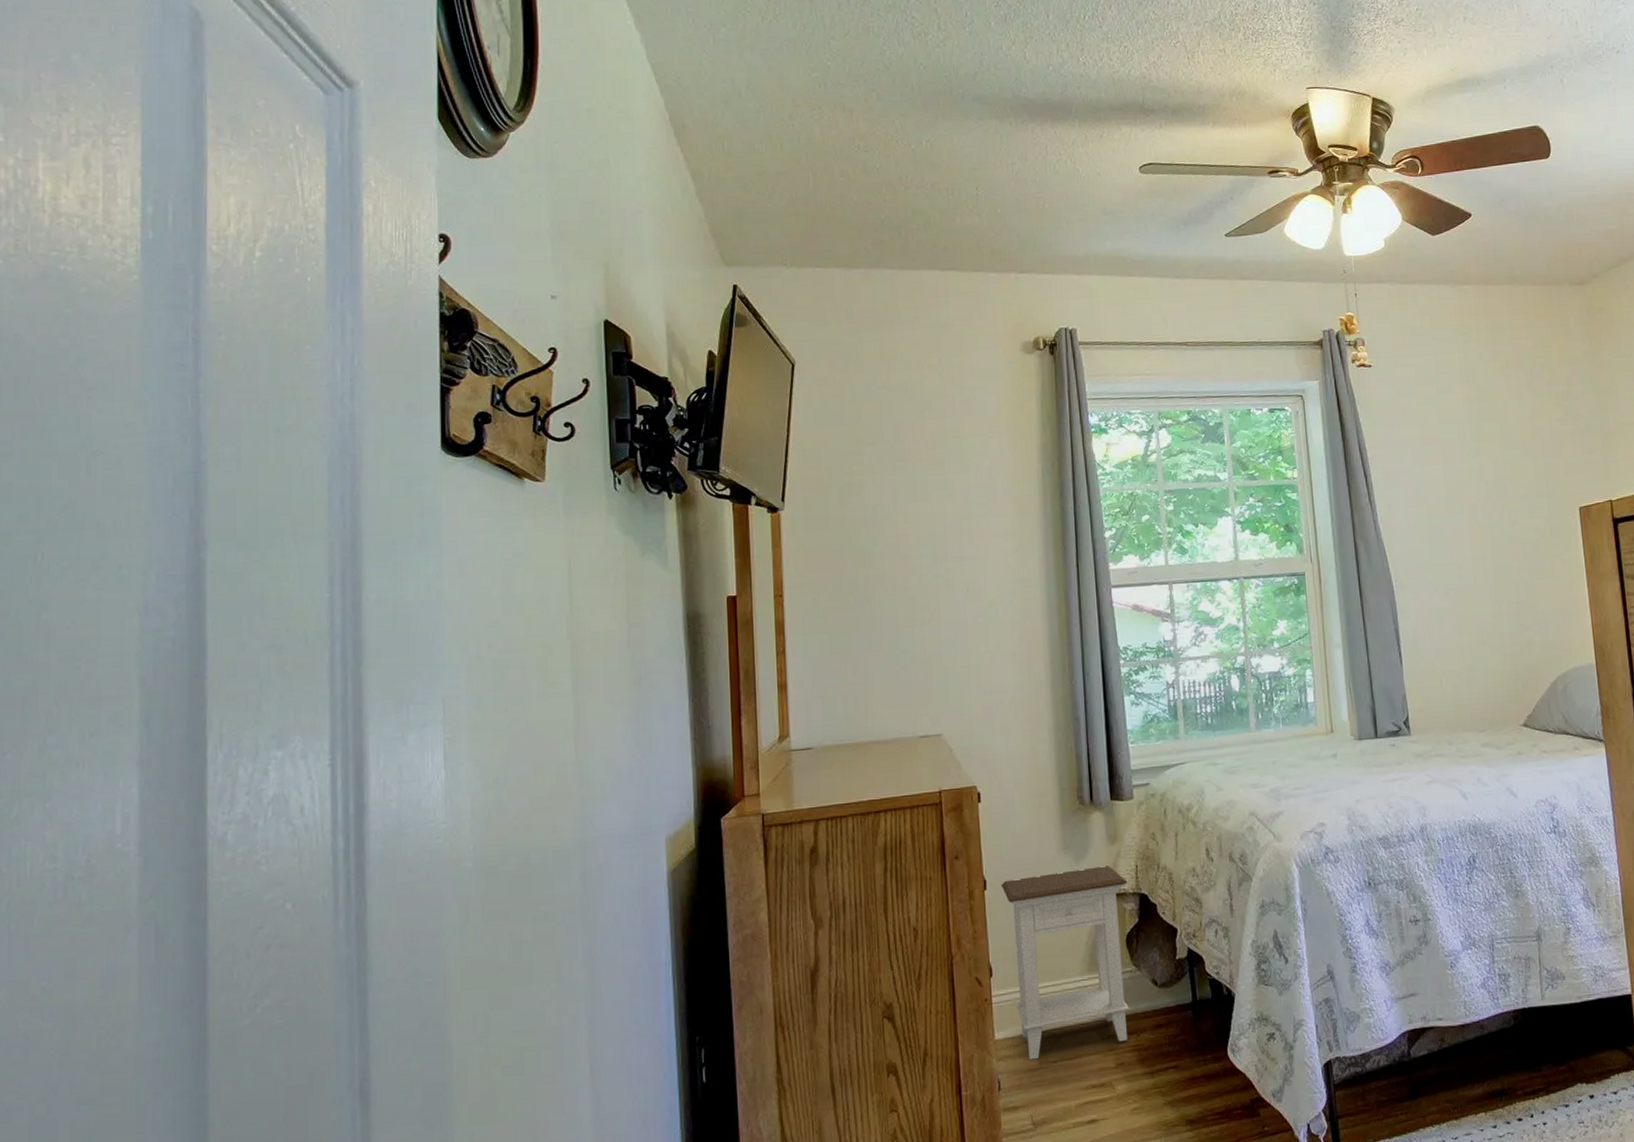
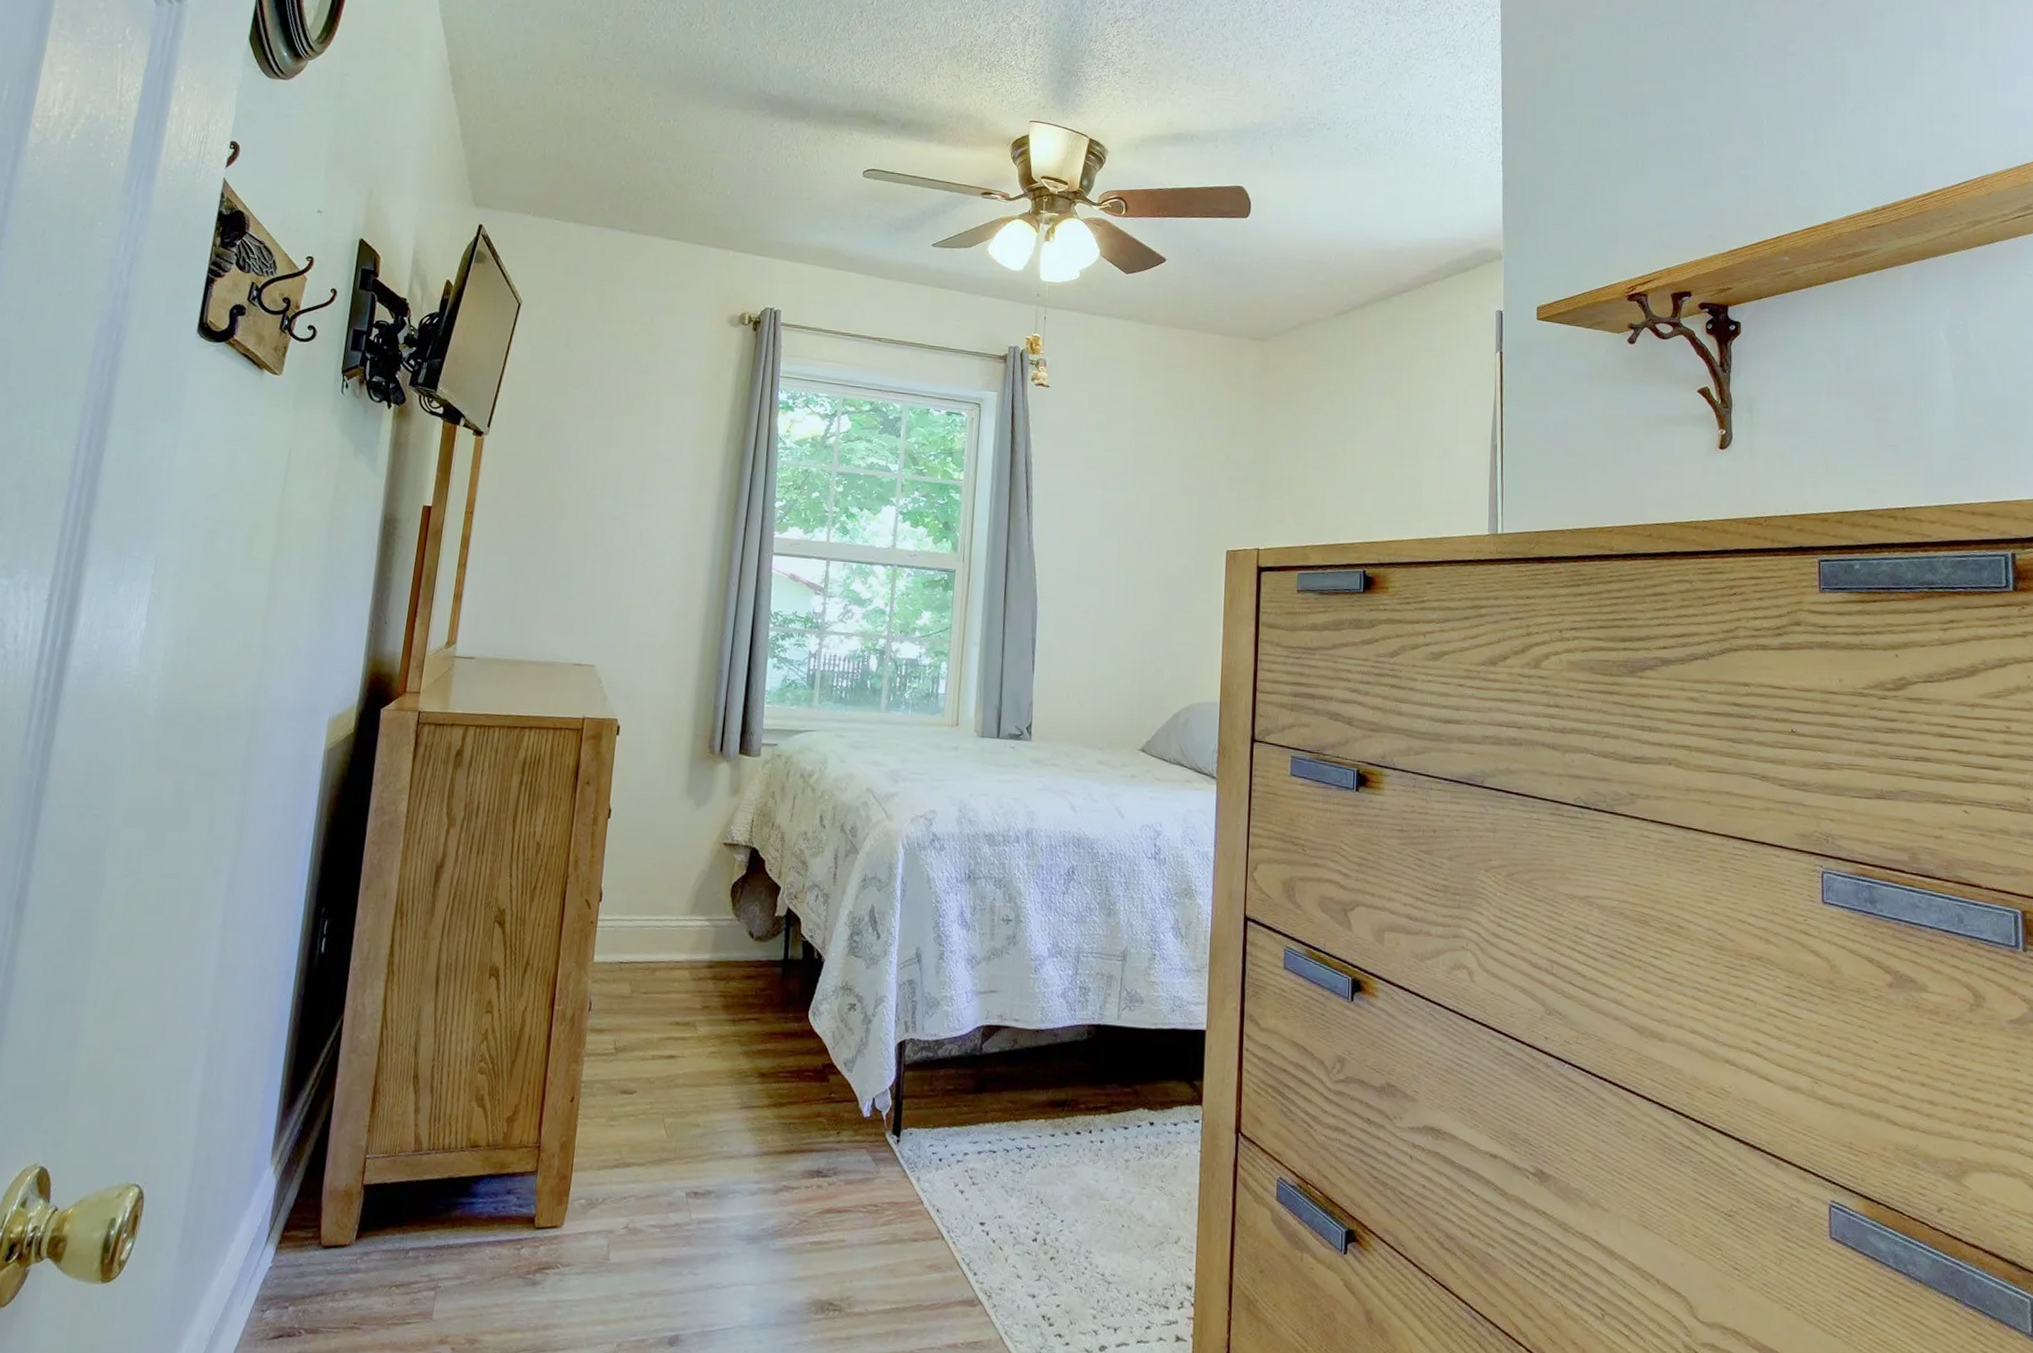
nightstand: present [1000,866,1129,1060] -> none [619,812,742,988]

